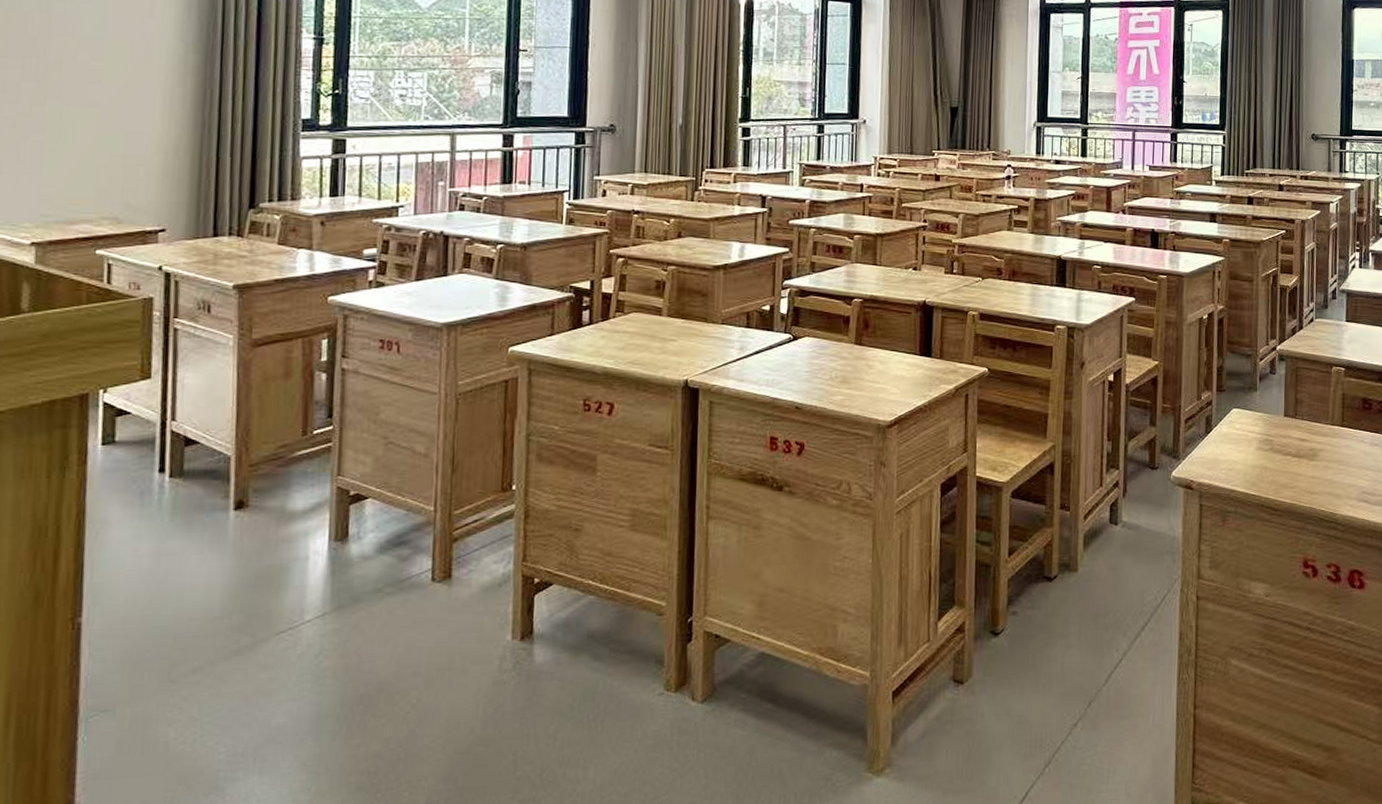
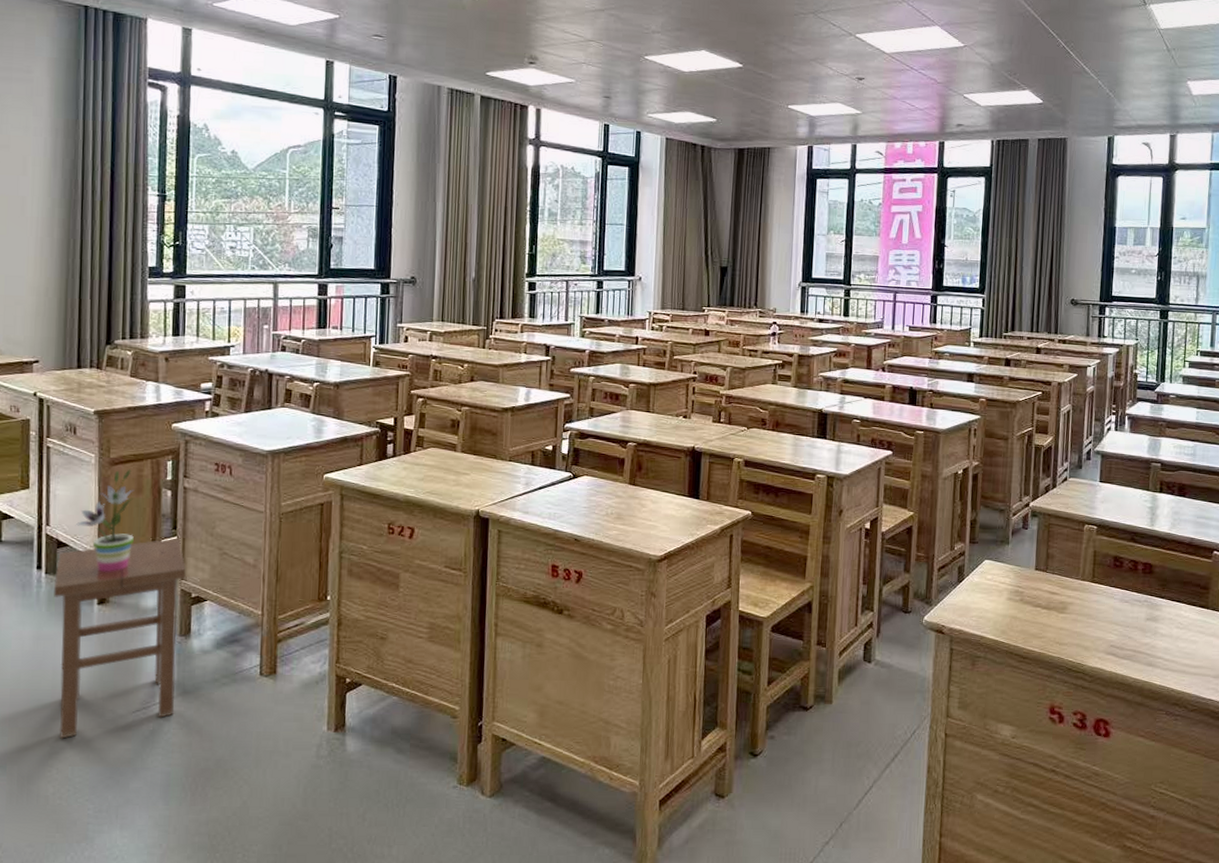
stool: none [180,427,344,672] -> present [54,538,186,739]
potted plant: none [207,351,282,471] -> present [75,469,135,572]

